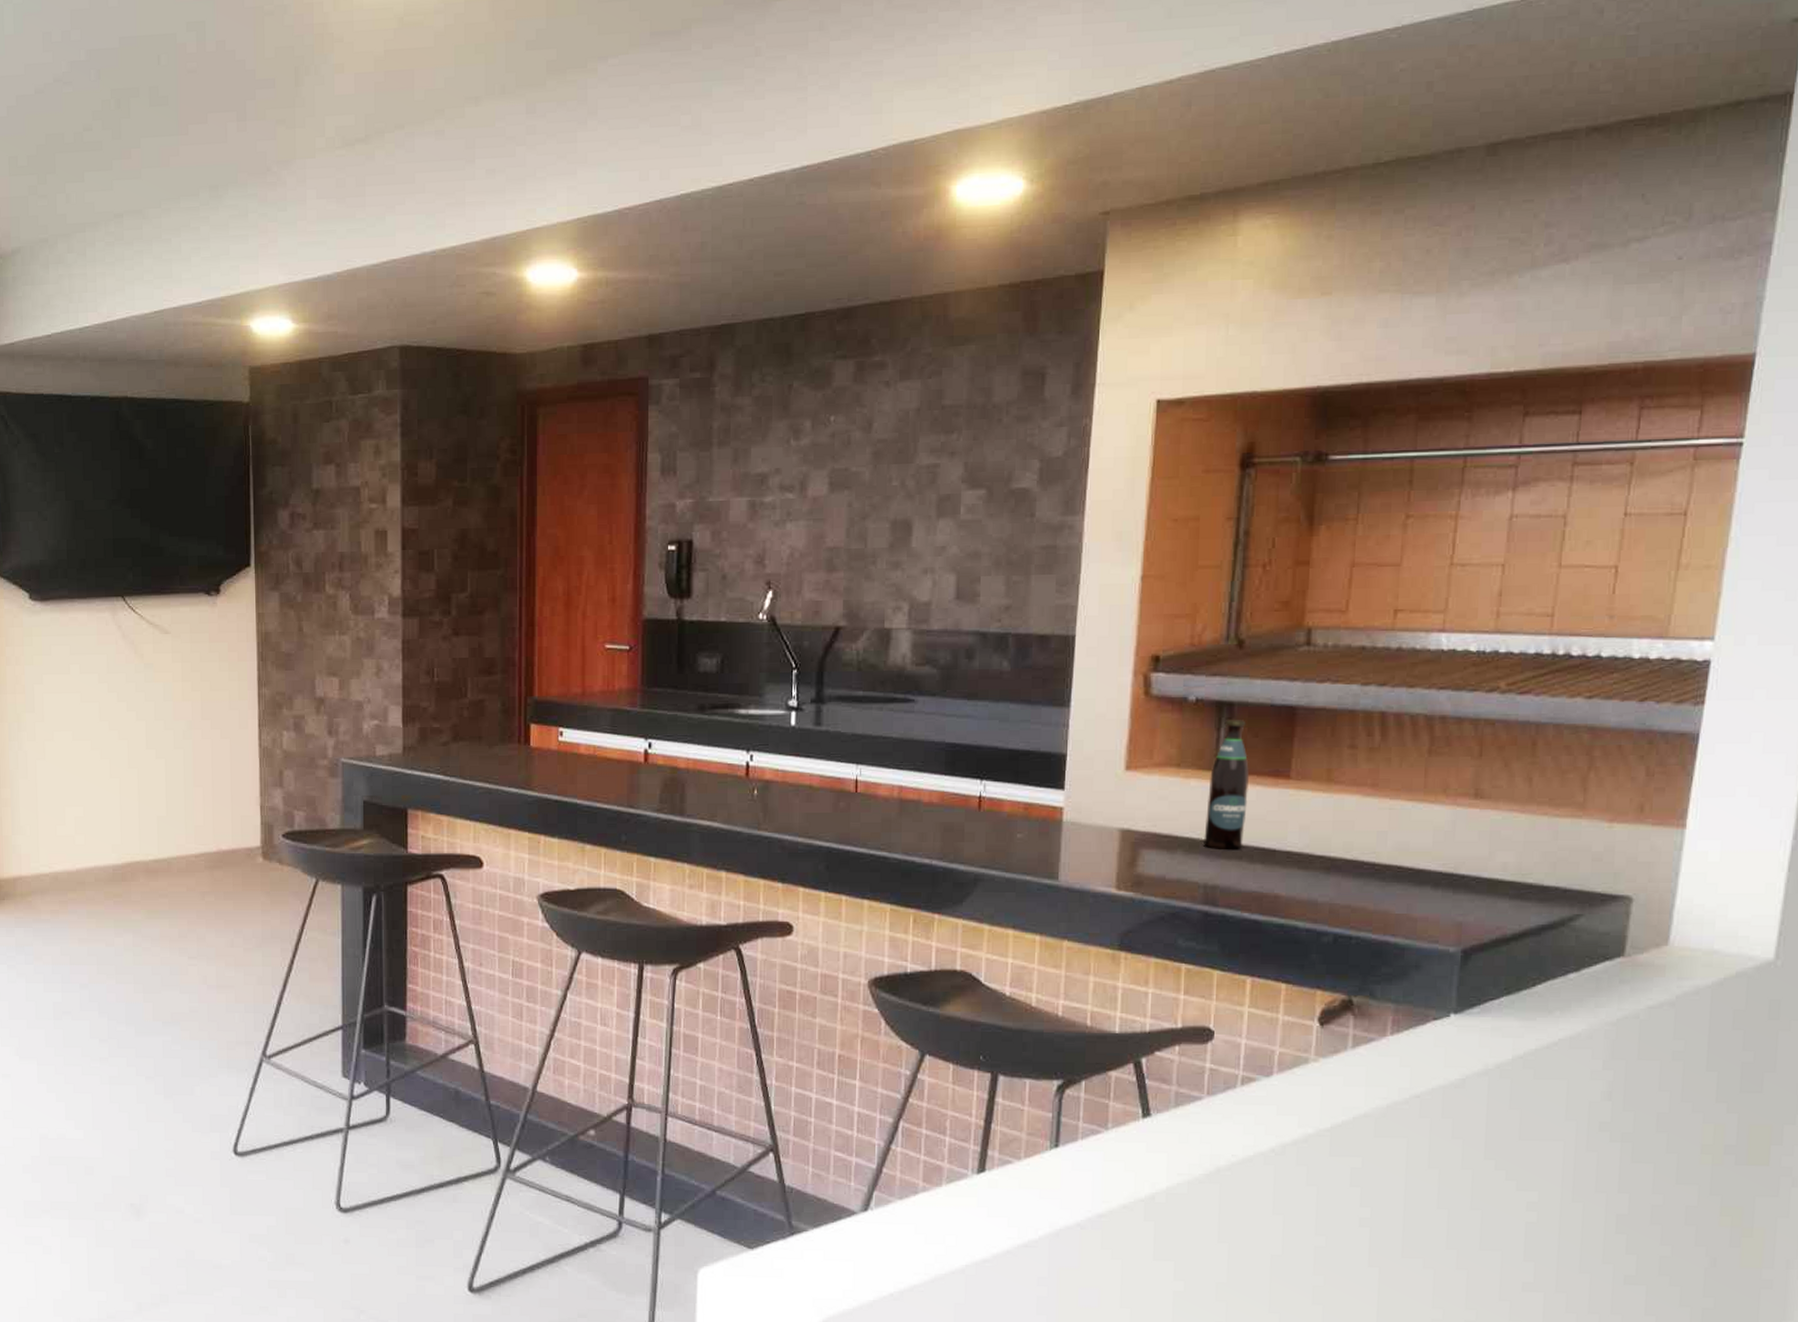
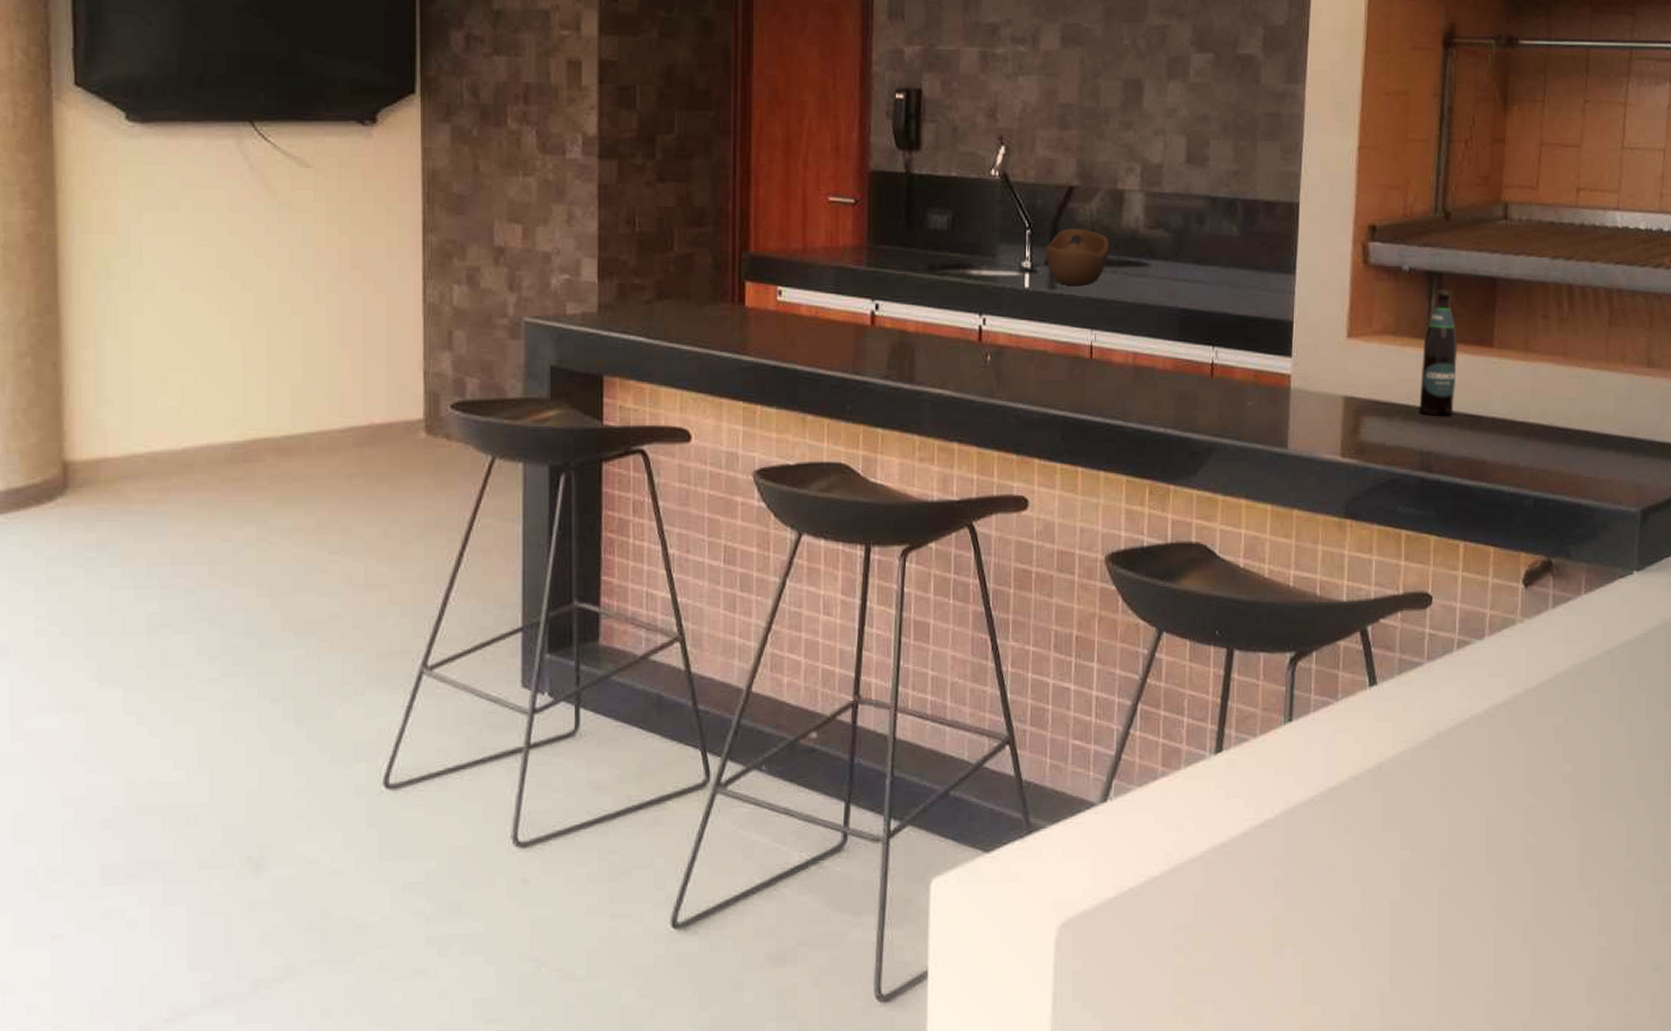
wooden bowl: none [812,667,876,722] -> present [1046,229,1109,285]

